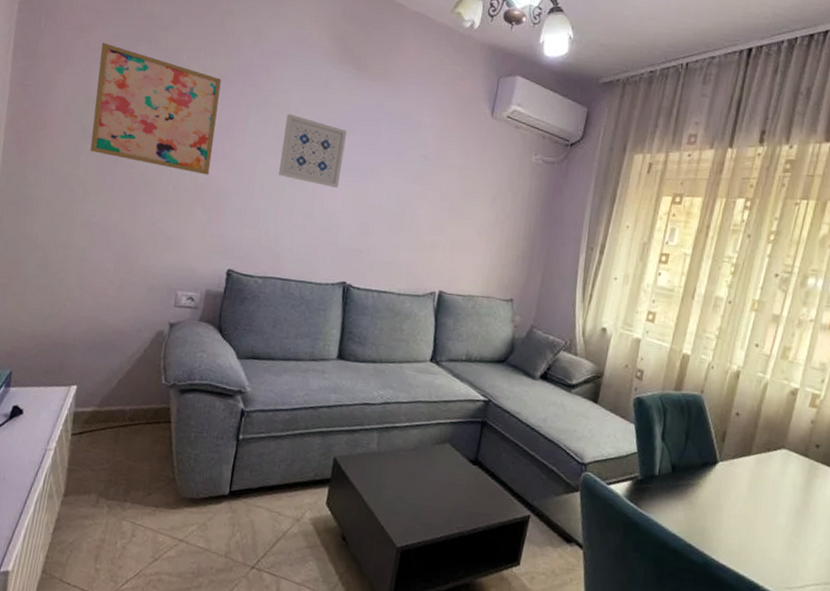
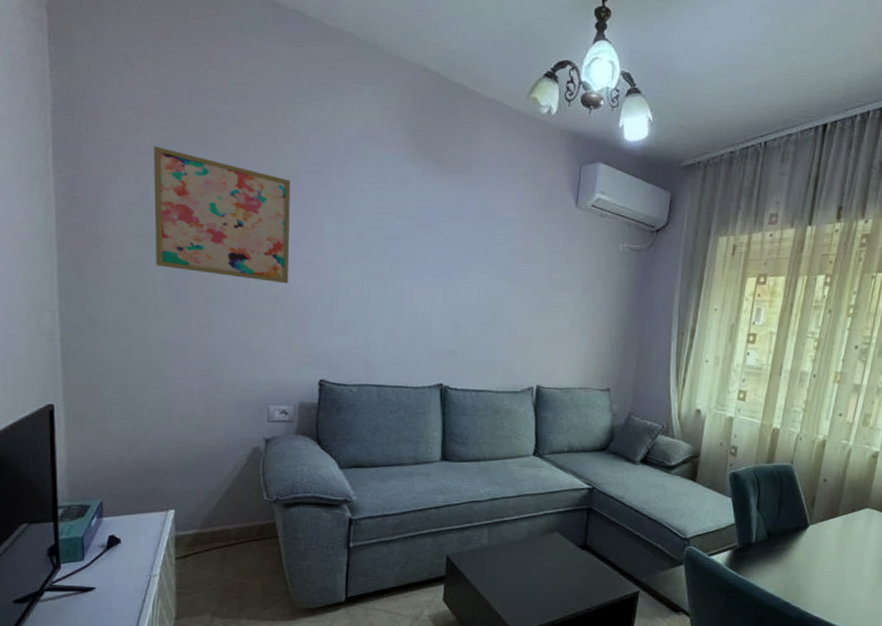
wall art: present [279,113,347,189] -> none [363,213,429,290]

